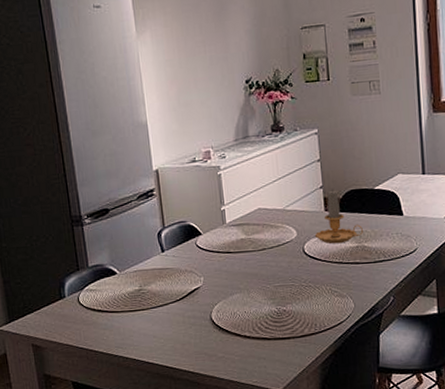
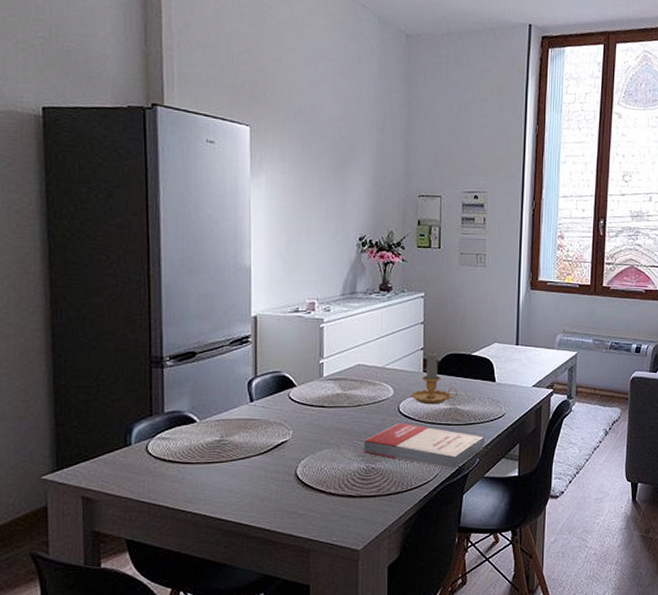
book: none [273,264,397,310] -> present [364,423,484,470]

